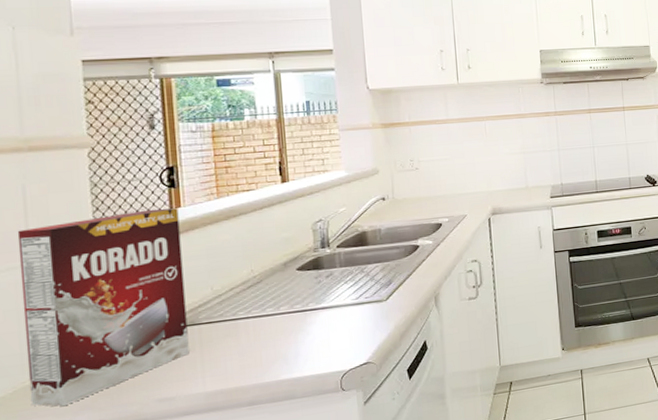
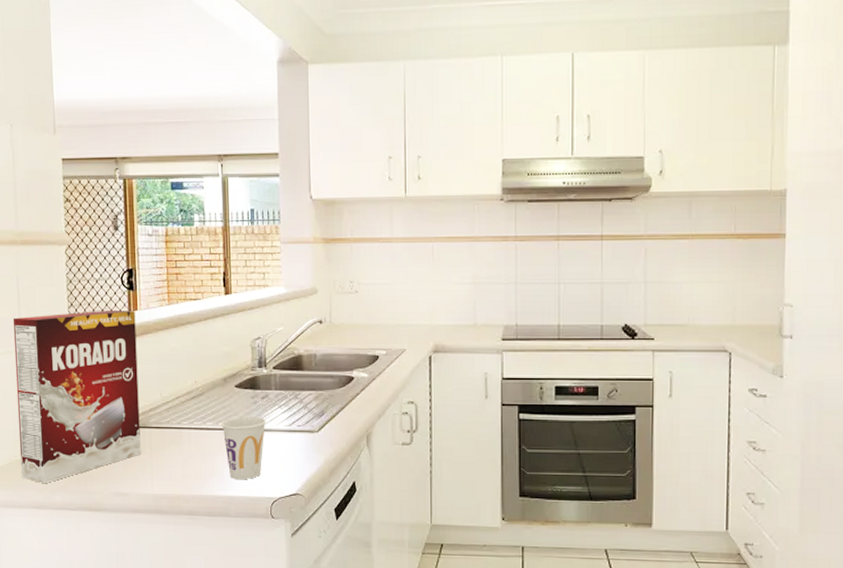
cup: none [283,295,332,361] -> present [222,417,266,480]

